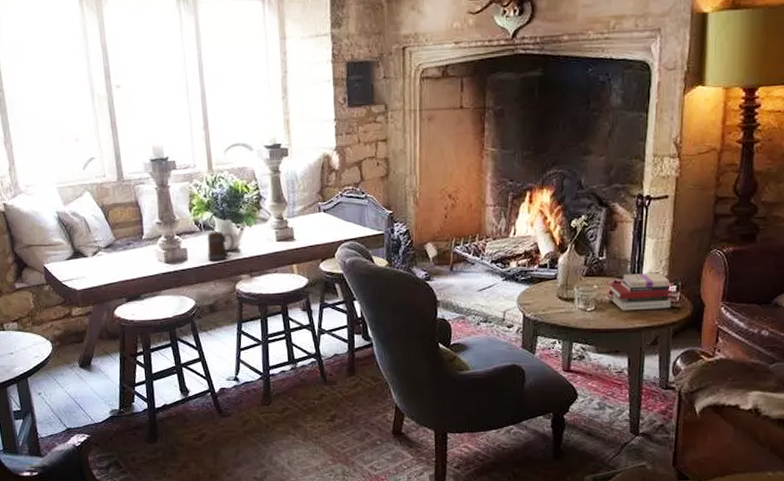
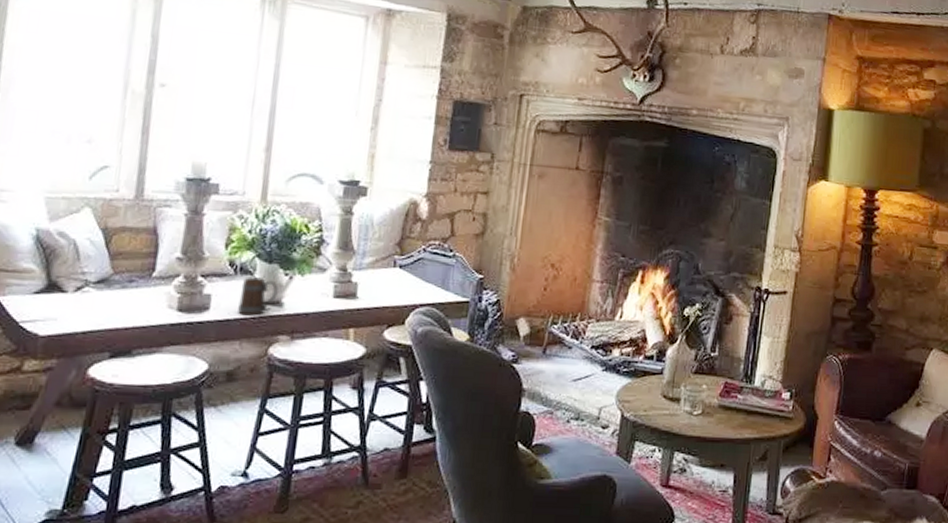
books: present [608,273,671,311] -> none [718,375,784,420]

